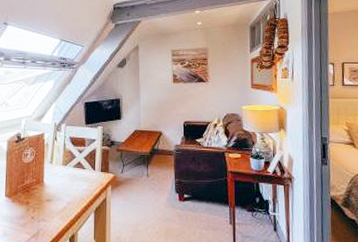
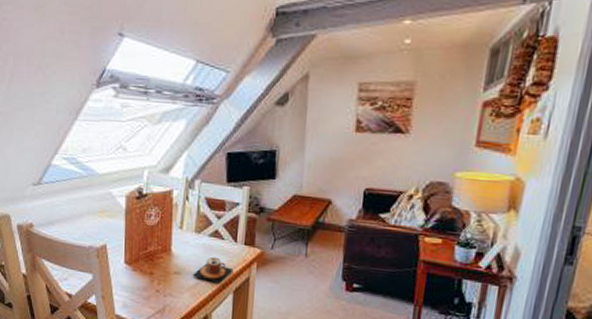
teacup: none [61,183,94,206] -> present [192,256,234,285]

